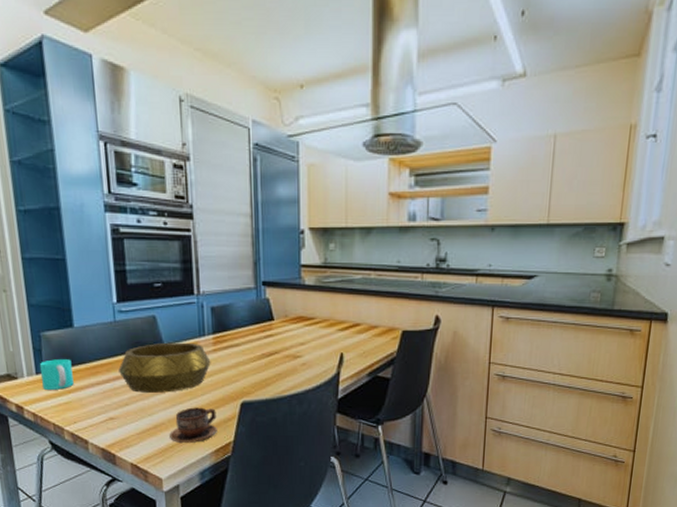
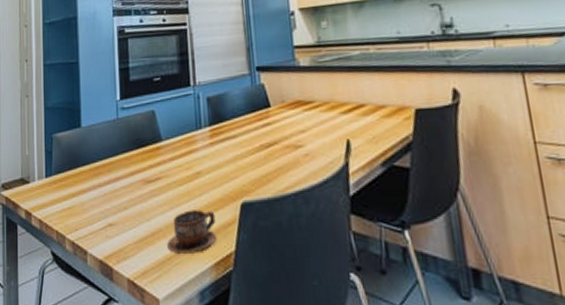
cup: present [39,359,74,390] -> none [49,160,78,194]
decorative bowl: present [118,342,211,393] -> none [119,136,208,194]

